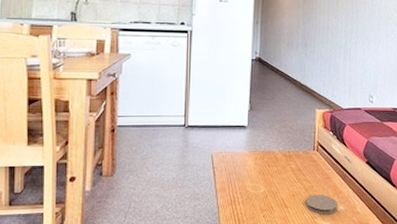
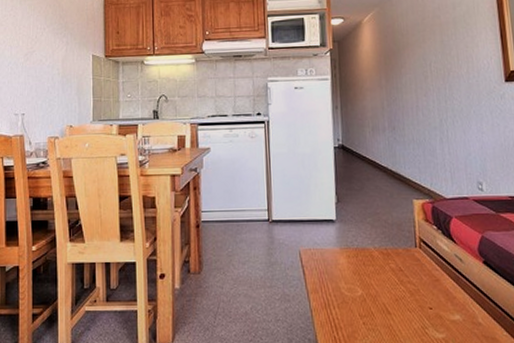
coaster: present [305,194,337,215] -> none [411,299,453,325]

